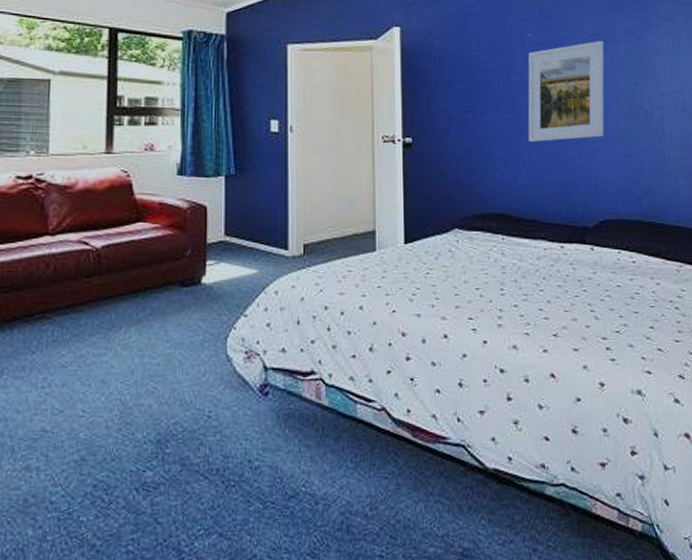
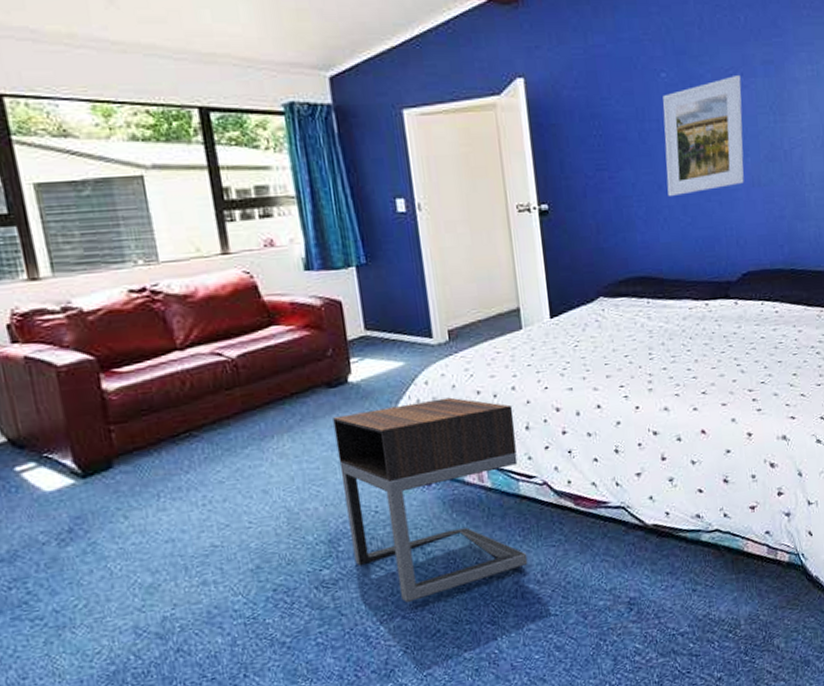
nightstand: none [179,309,359,519] -> present [333,397,528,603]

